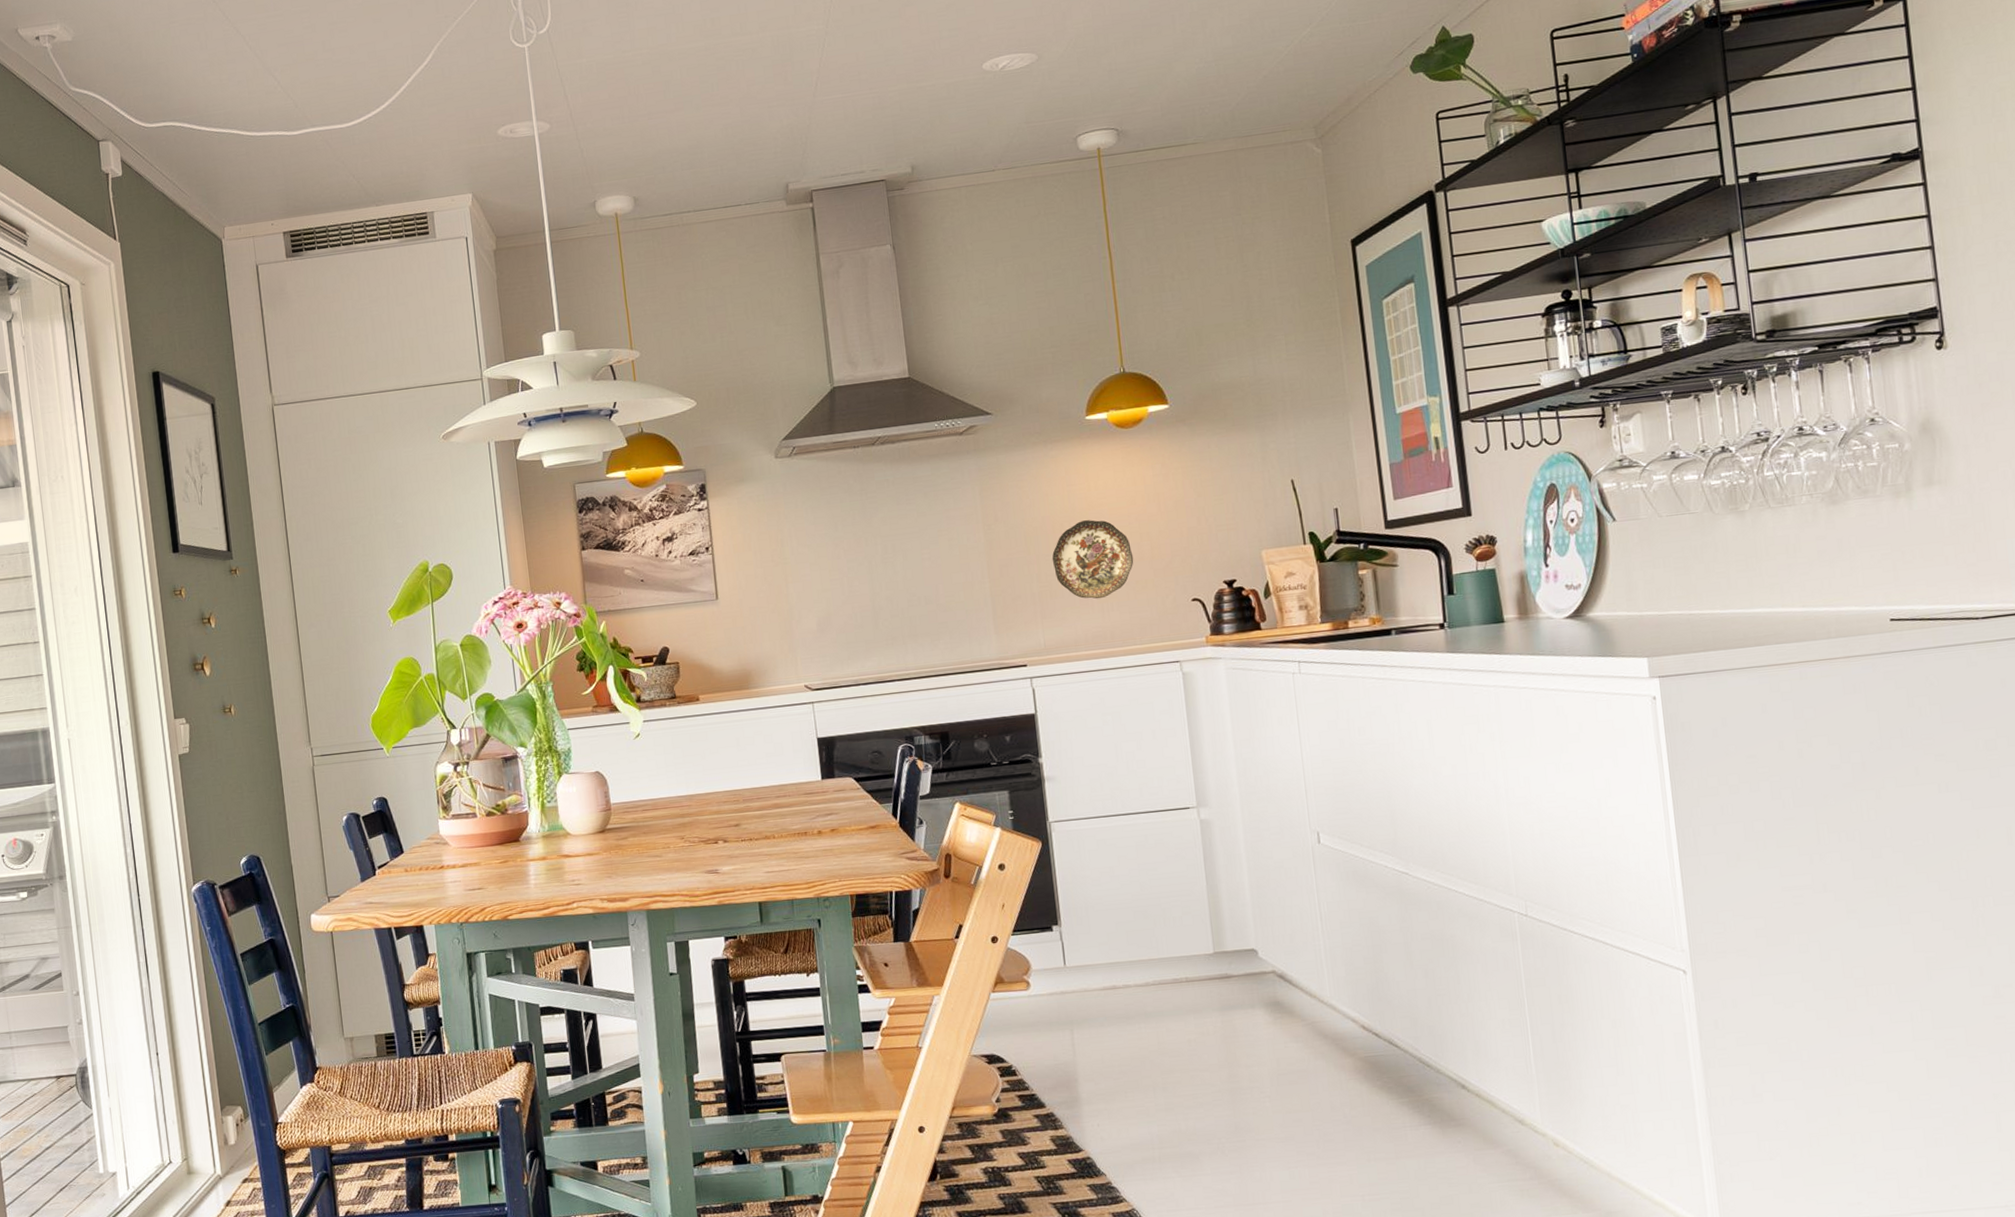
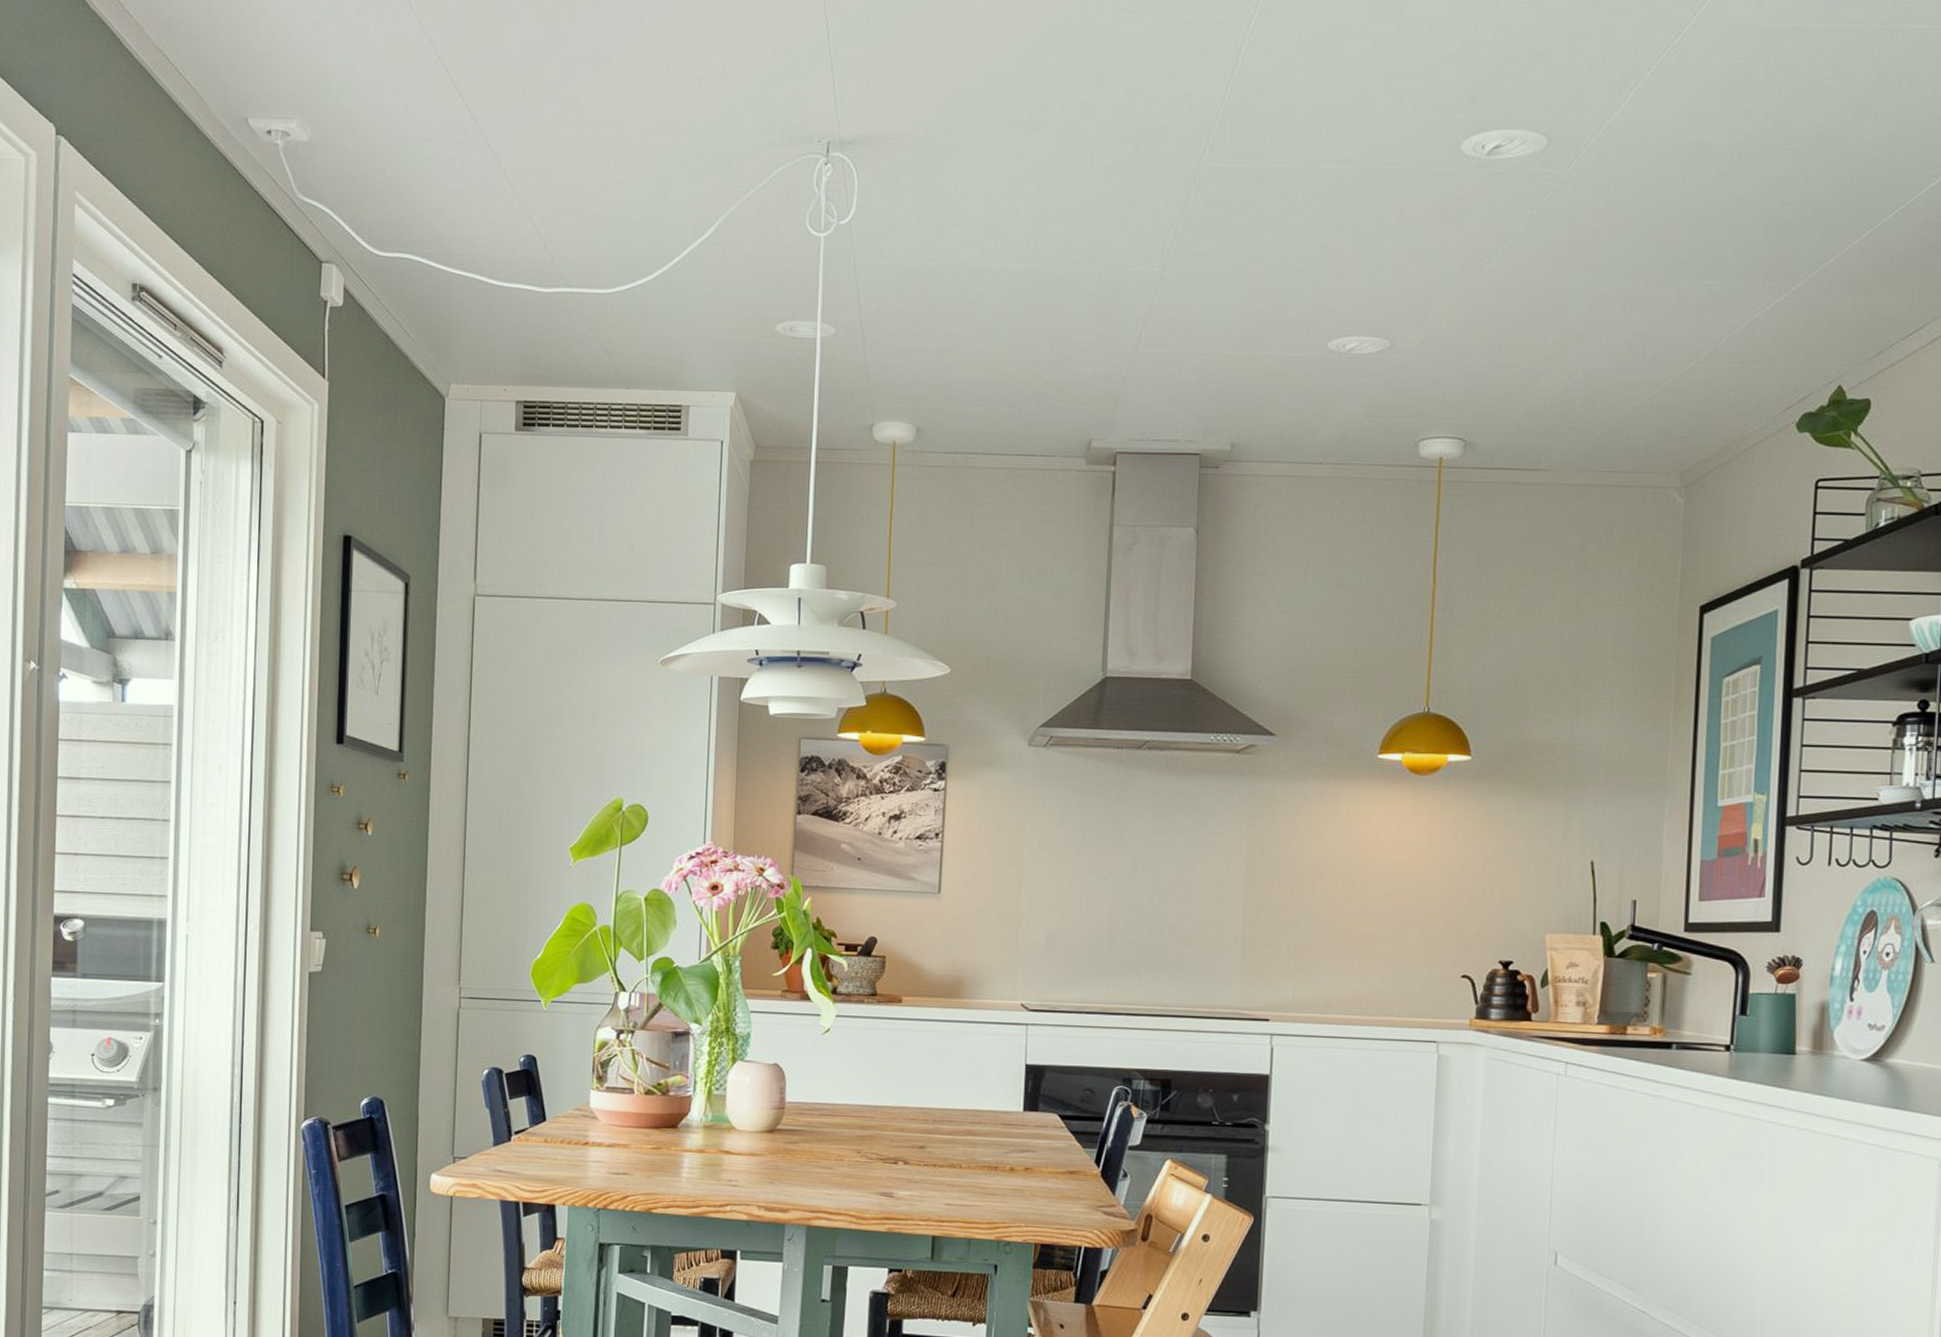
decorative plate: present [1051,520,1134,599] -> none [1315,870,1406,959]

